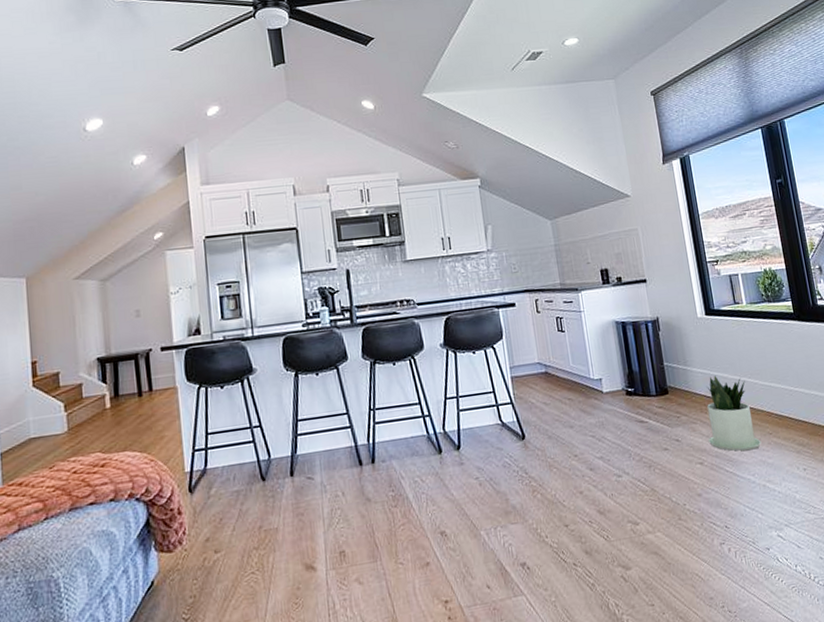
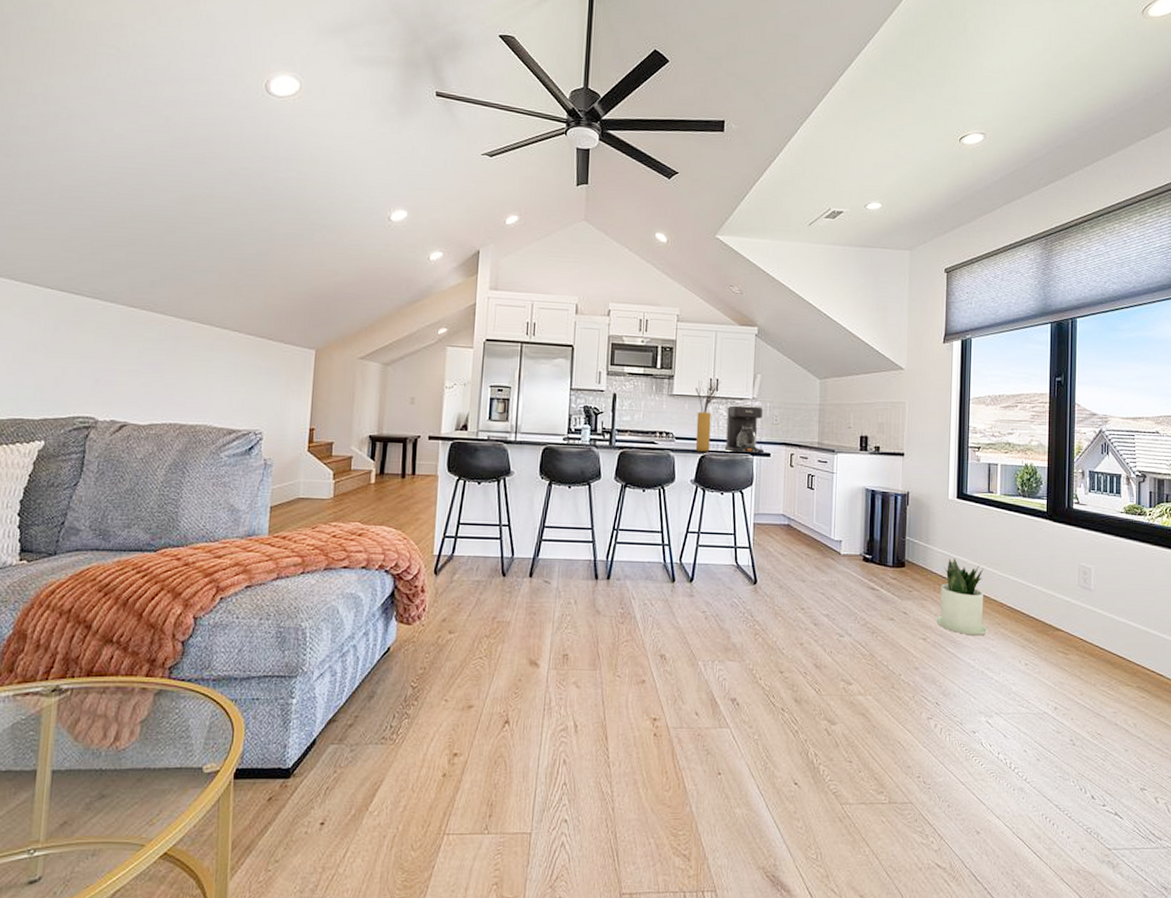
vase: none [428,238,454,314] -> present [695,379,721,452]
coffee maker: none [464,257,509,309] -> present [724,405,765,454]

